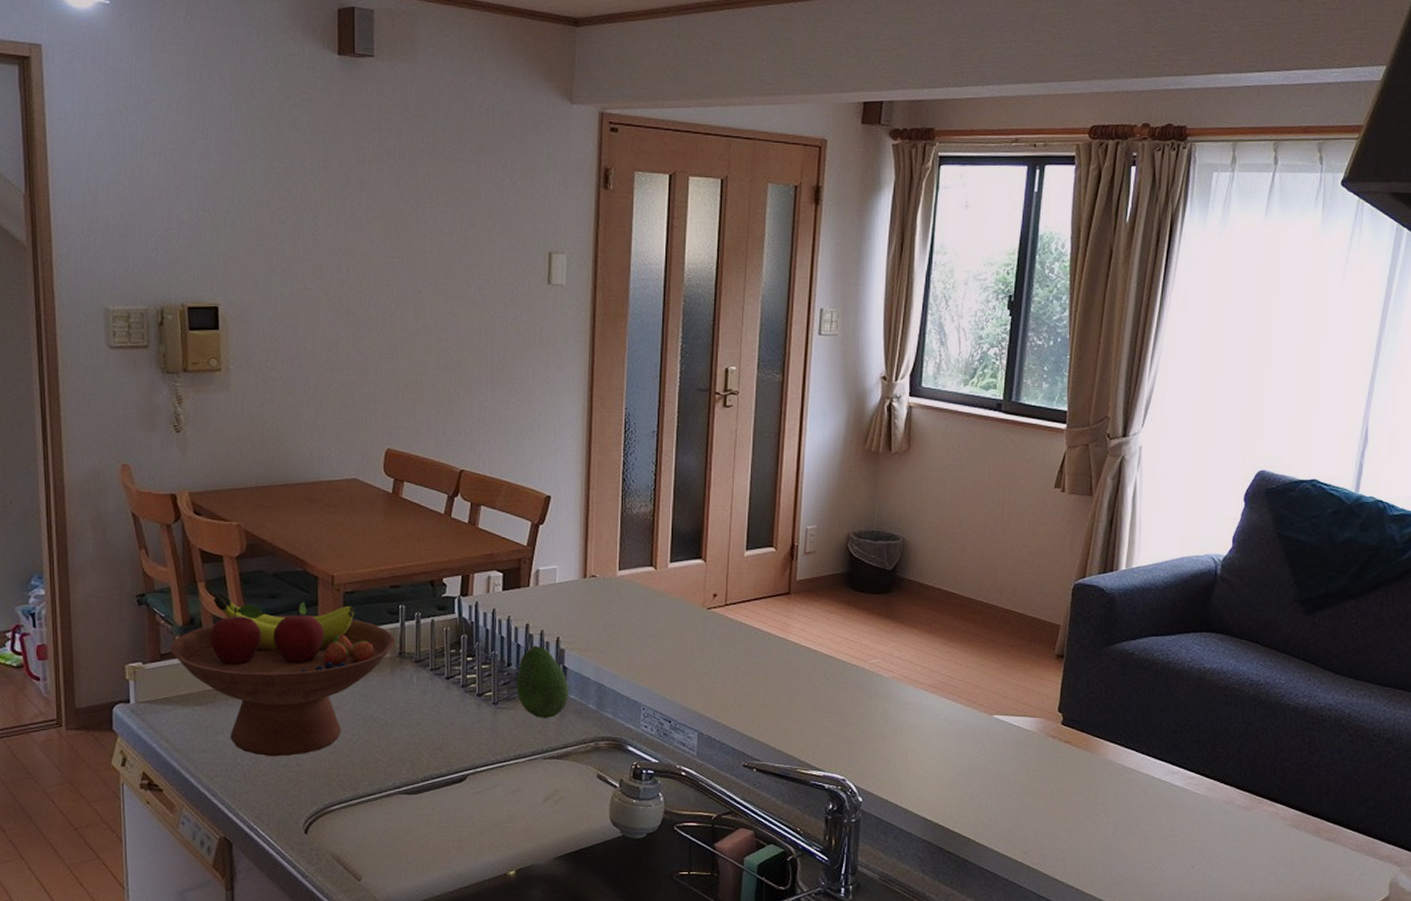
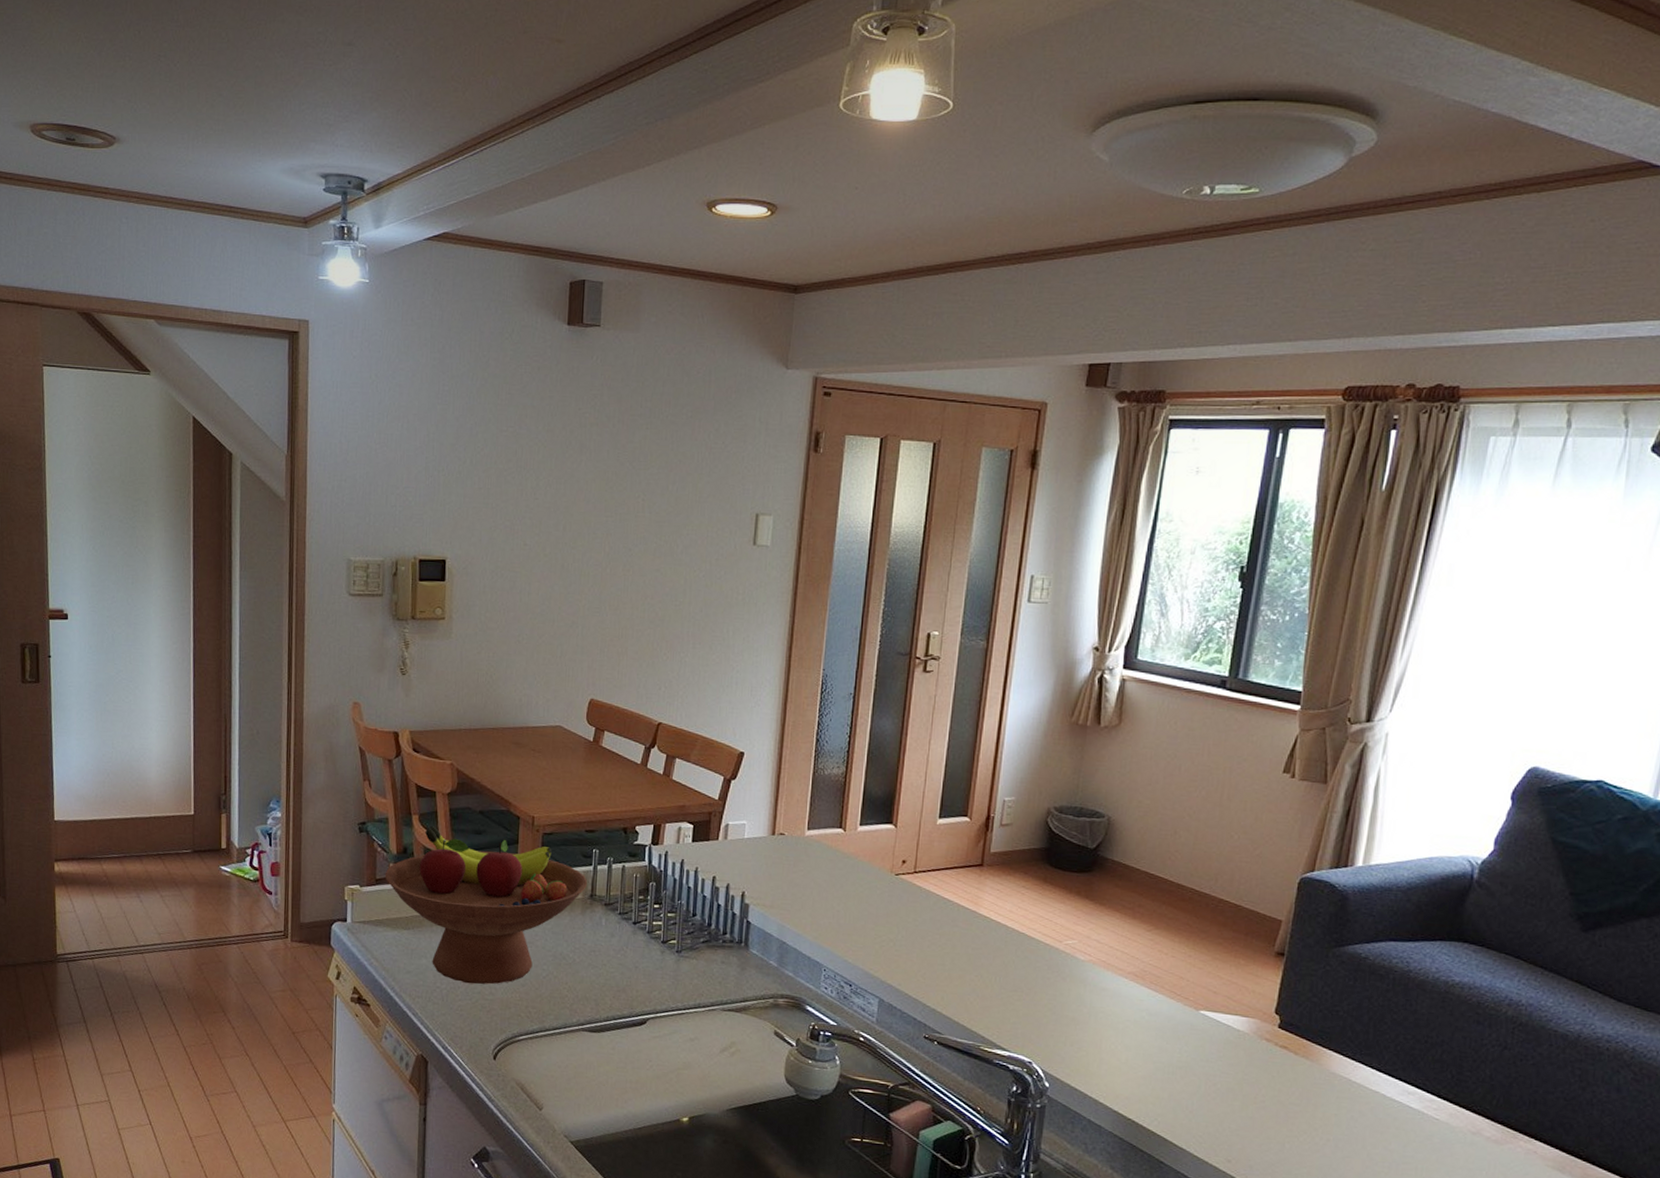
fruit: present [516,645,568,719] -> none [700,898,751,972]

